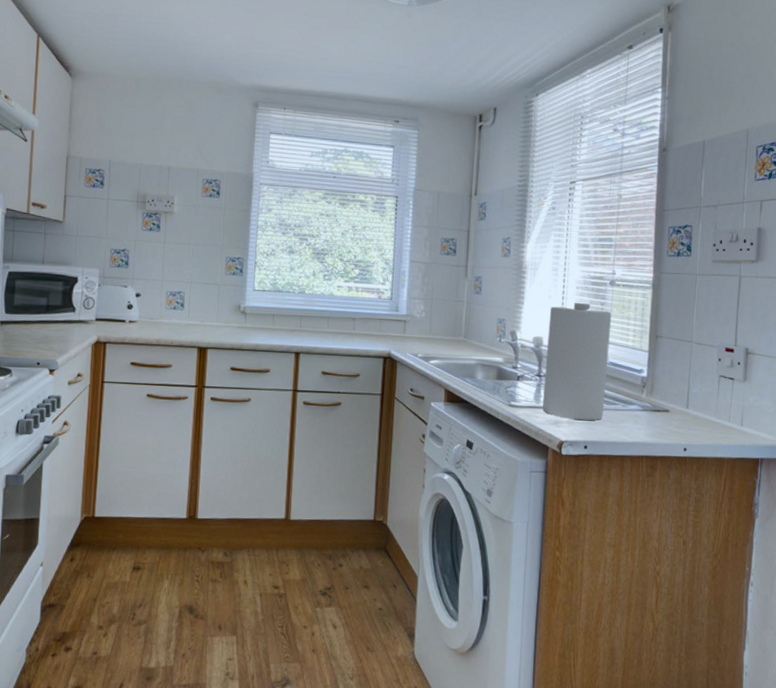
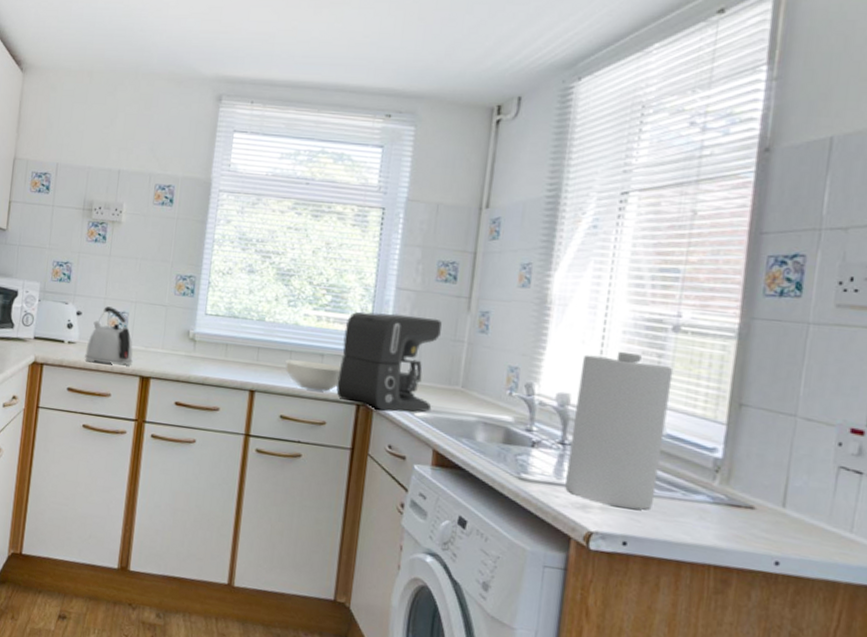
kettle: none [146,288,191,339] -> present [85,306,133,366]
bowl: none [323,324,370,349] -> present [285,359,342,392]
coffee maker: none [367,281,446,361] -> present [336,311,442,412]

